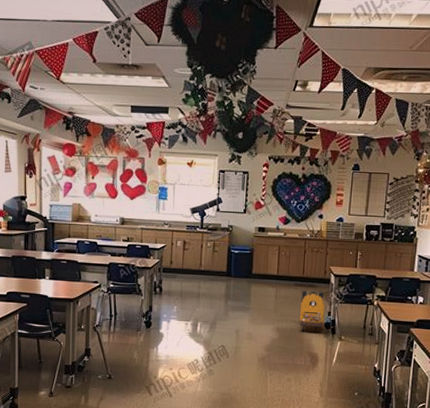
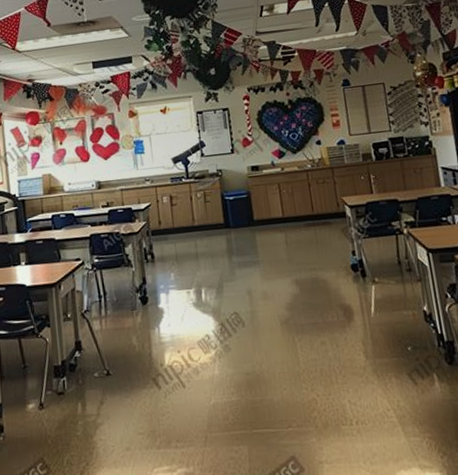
backpack: present [299,290,325,332] -> none [315,227,350,280]

